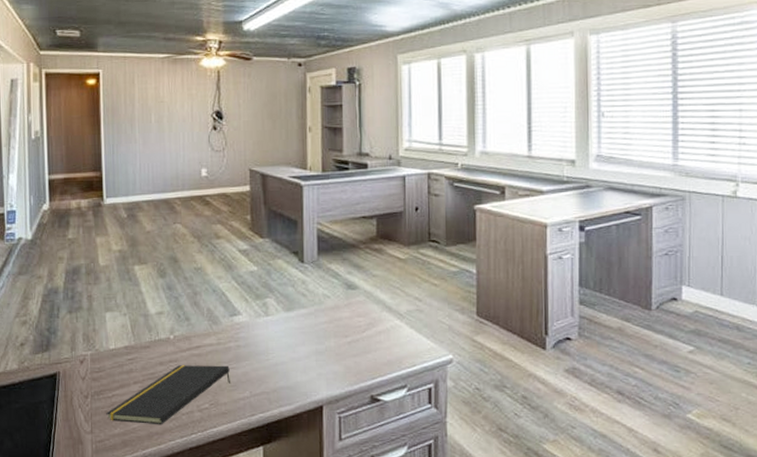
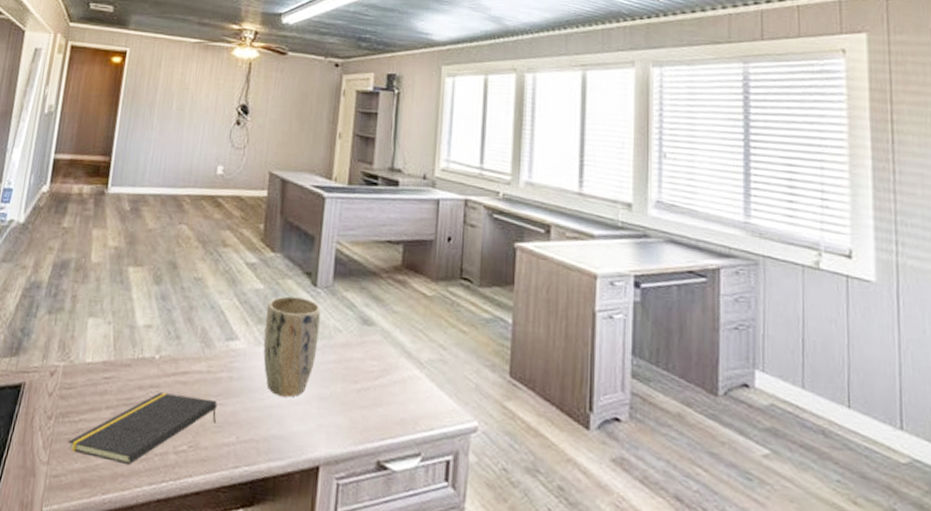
plant pot: none [262,273,310,355] -> present [263,296,321,397]

